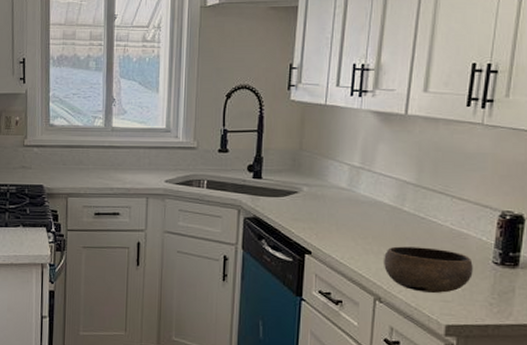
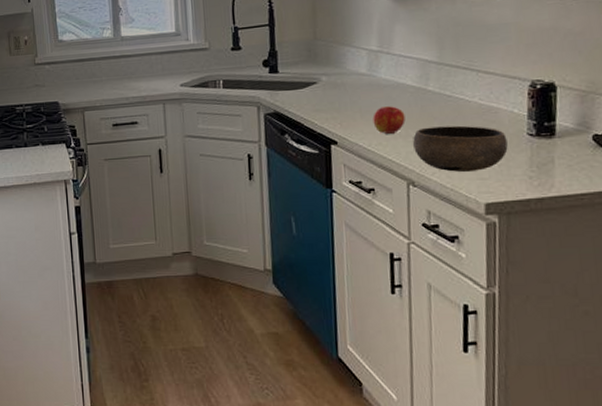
apple: none [348,222,379,249] -> present [373,106,406,134]

